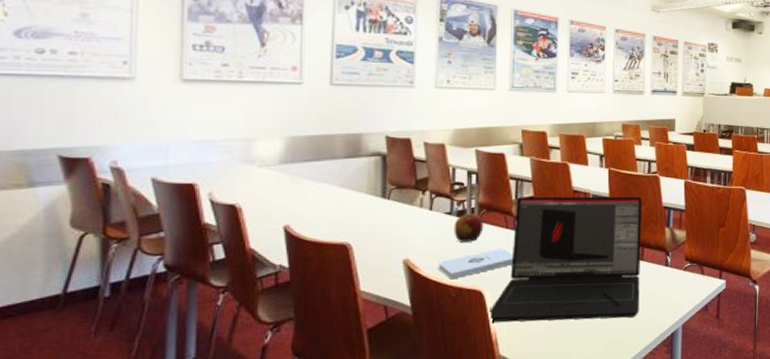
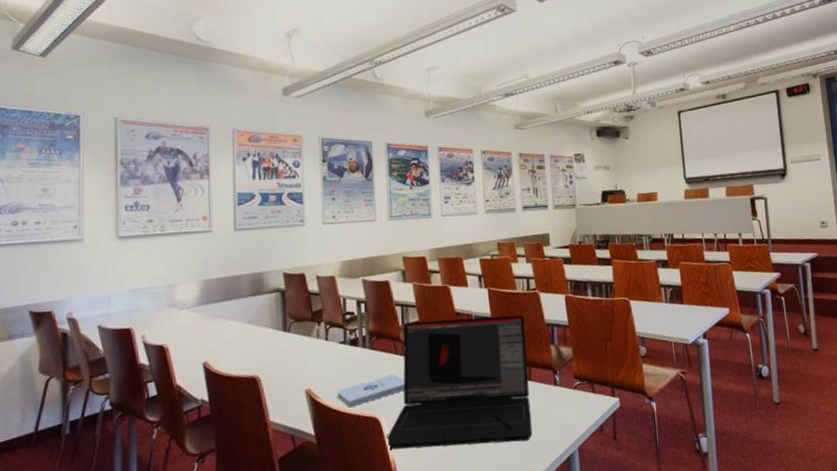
apple: present [454,213,484,242] -> none [348,341,375,370]

